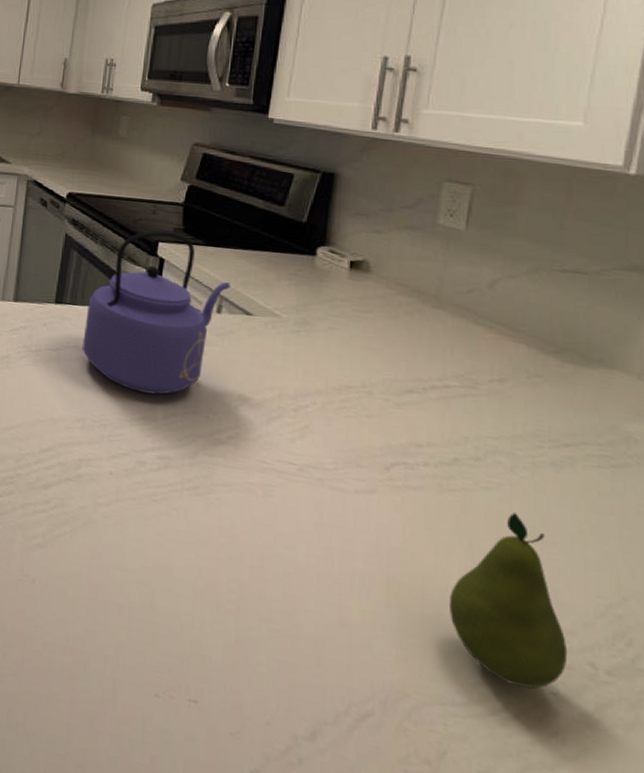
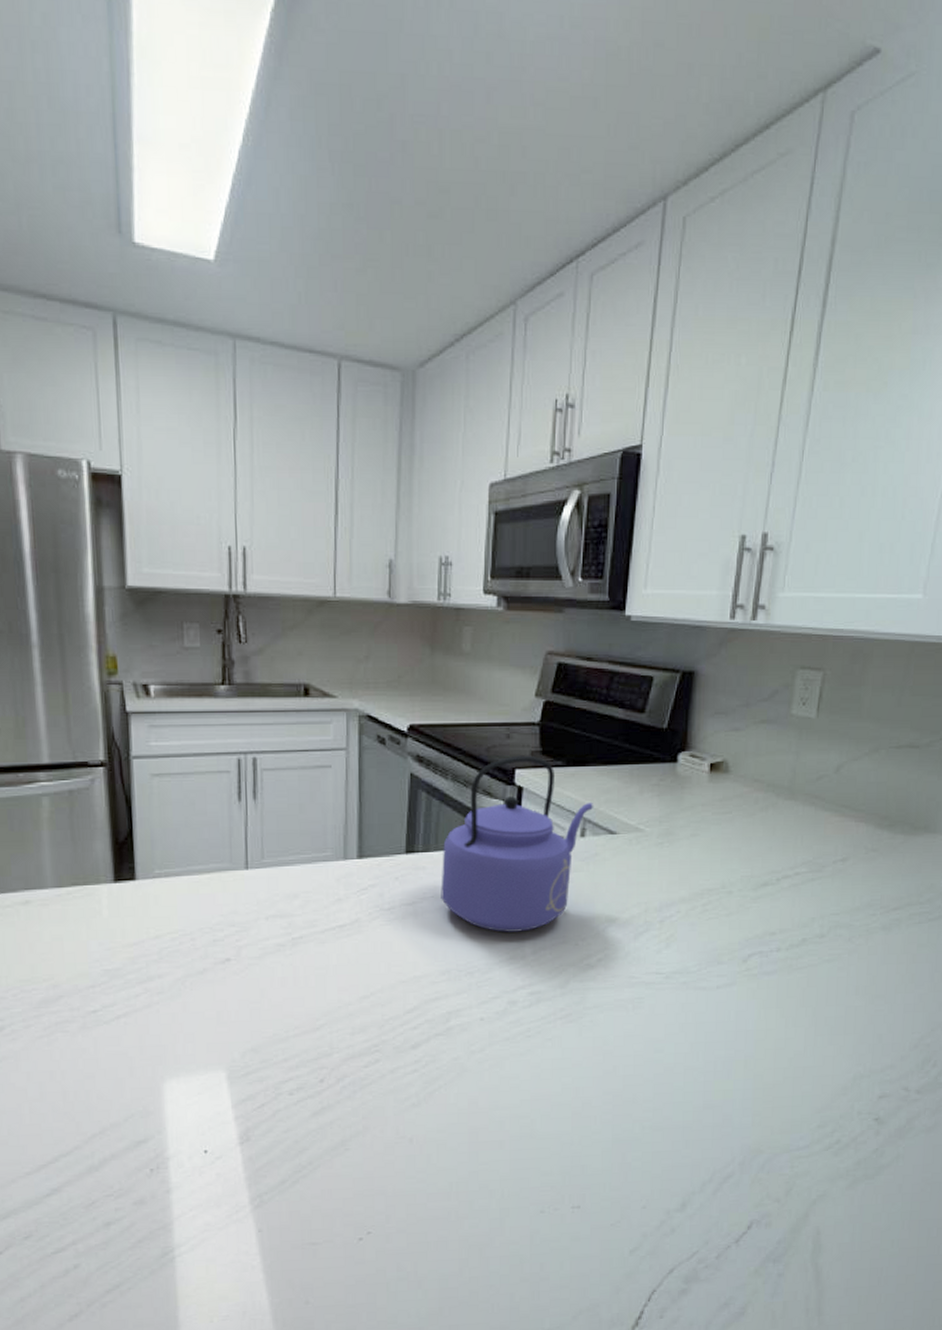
fruit: present [450,511,568,689] -> none [796,976,888,1121]

